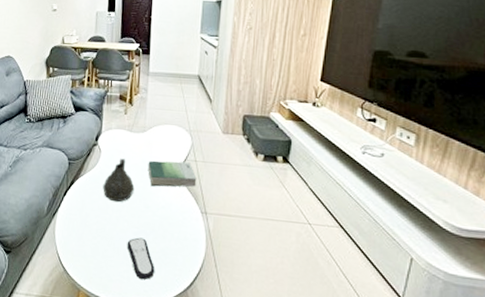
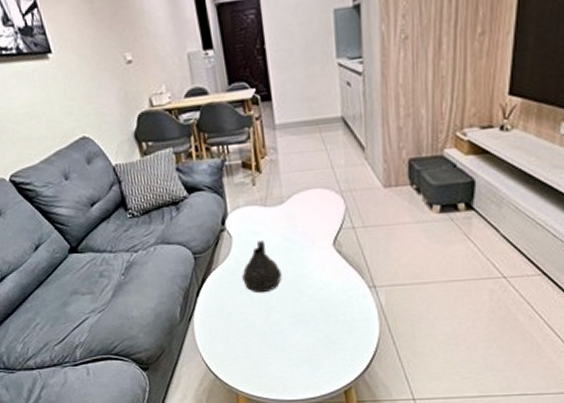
remote control: present [127,237,155,280] -> none [284,327,323,372]
book: present [147,160,197,188] -> none [293,231,359,268]

